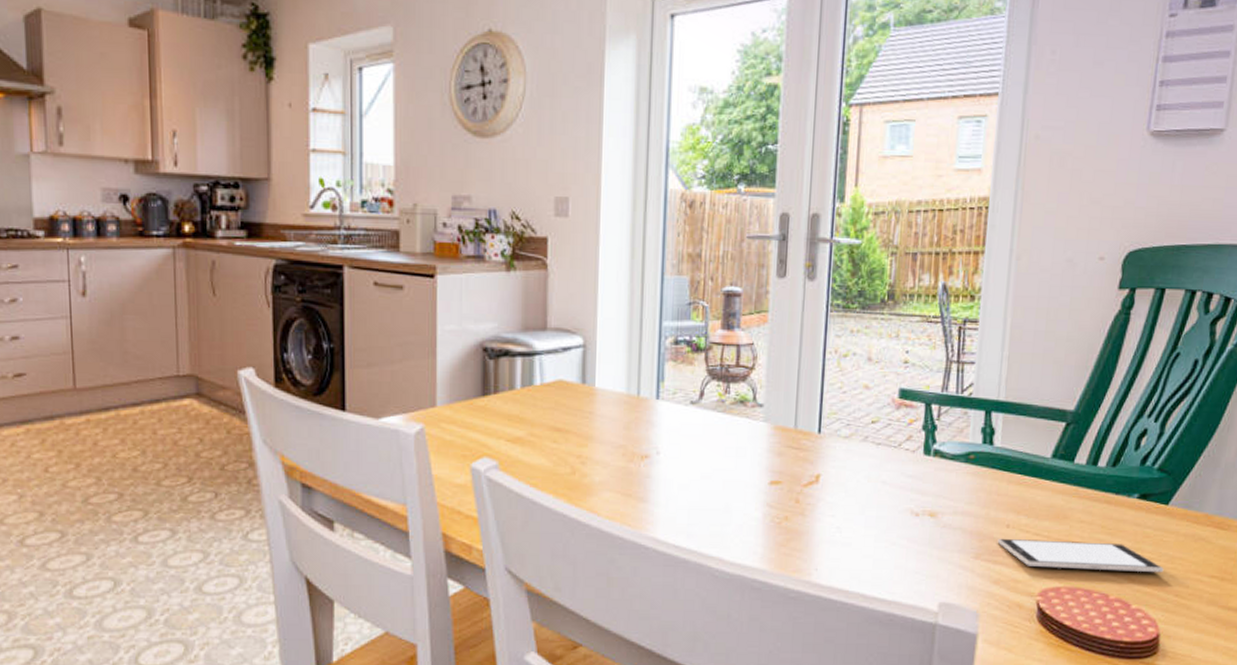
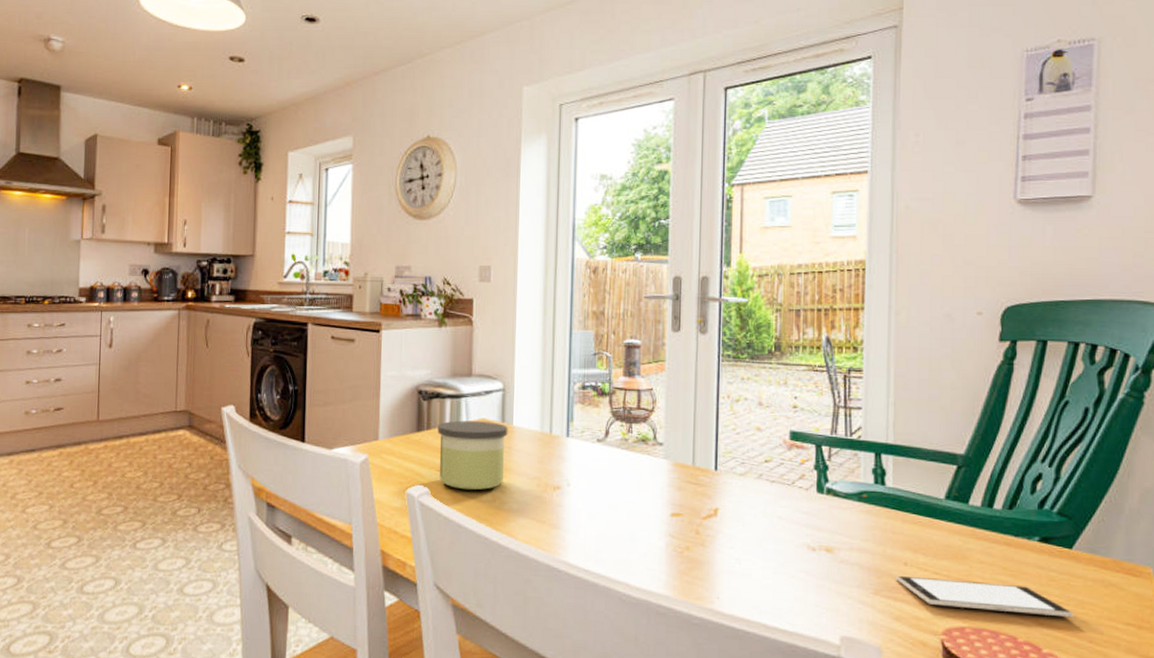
candle: none [507,382,590,462] -> present [437,420,508,491]

